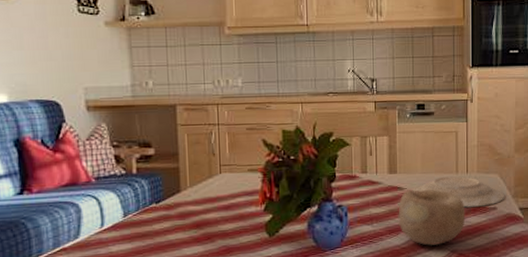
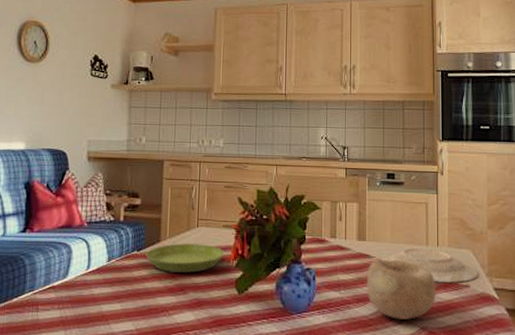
saucer: none [165,190,251,222] -> present [145,243,224,273]

